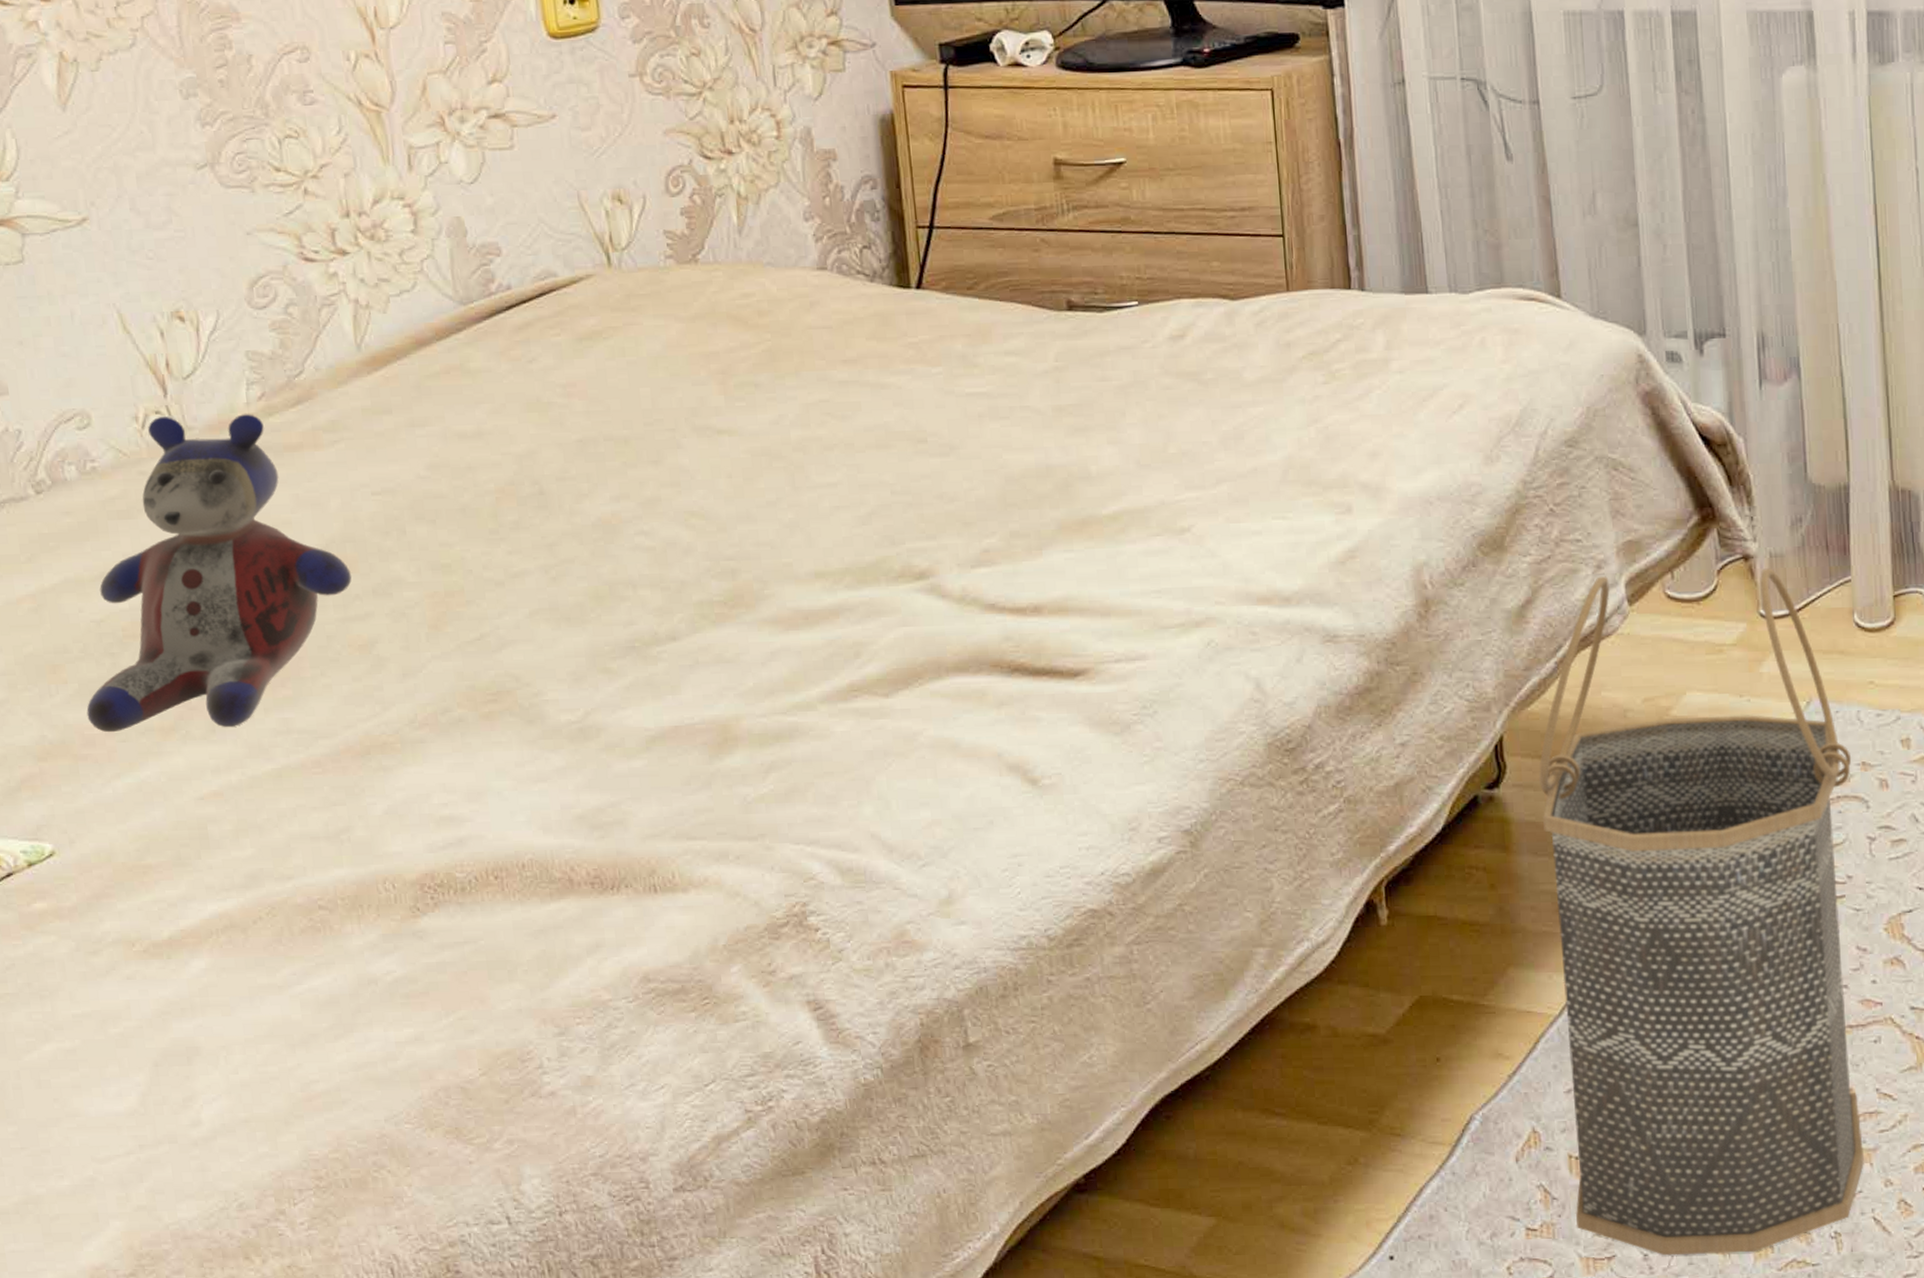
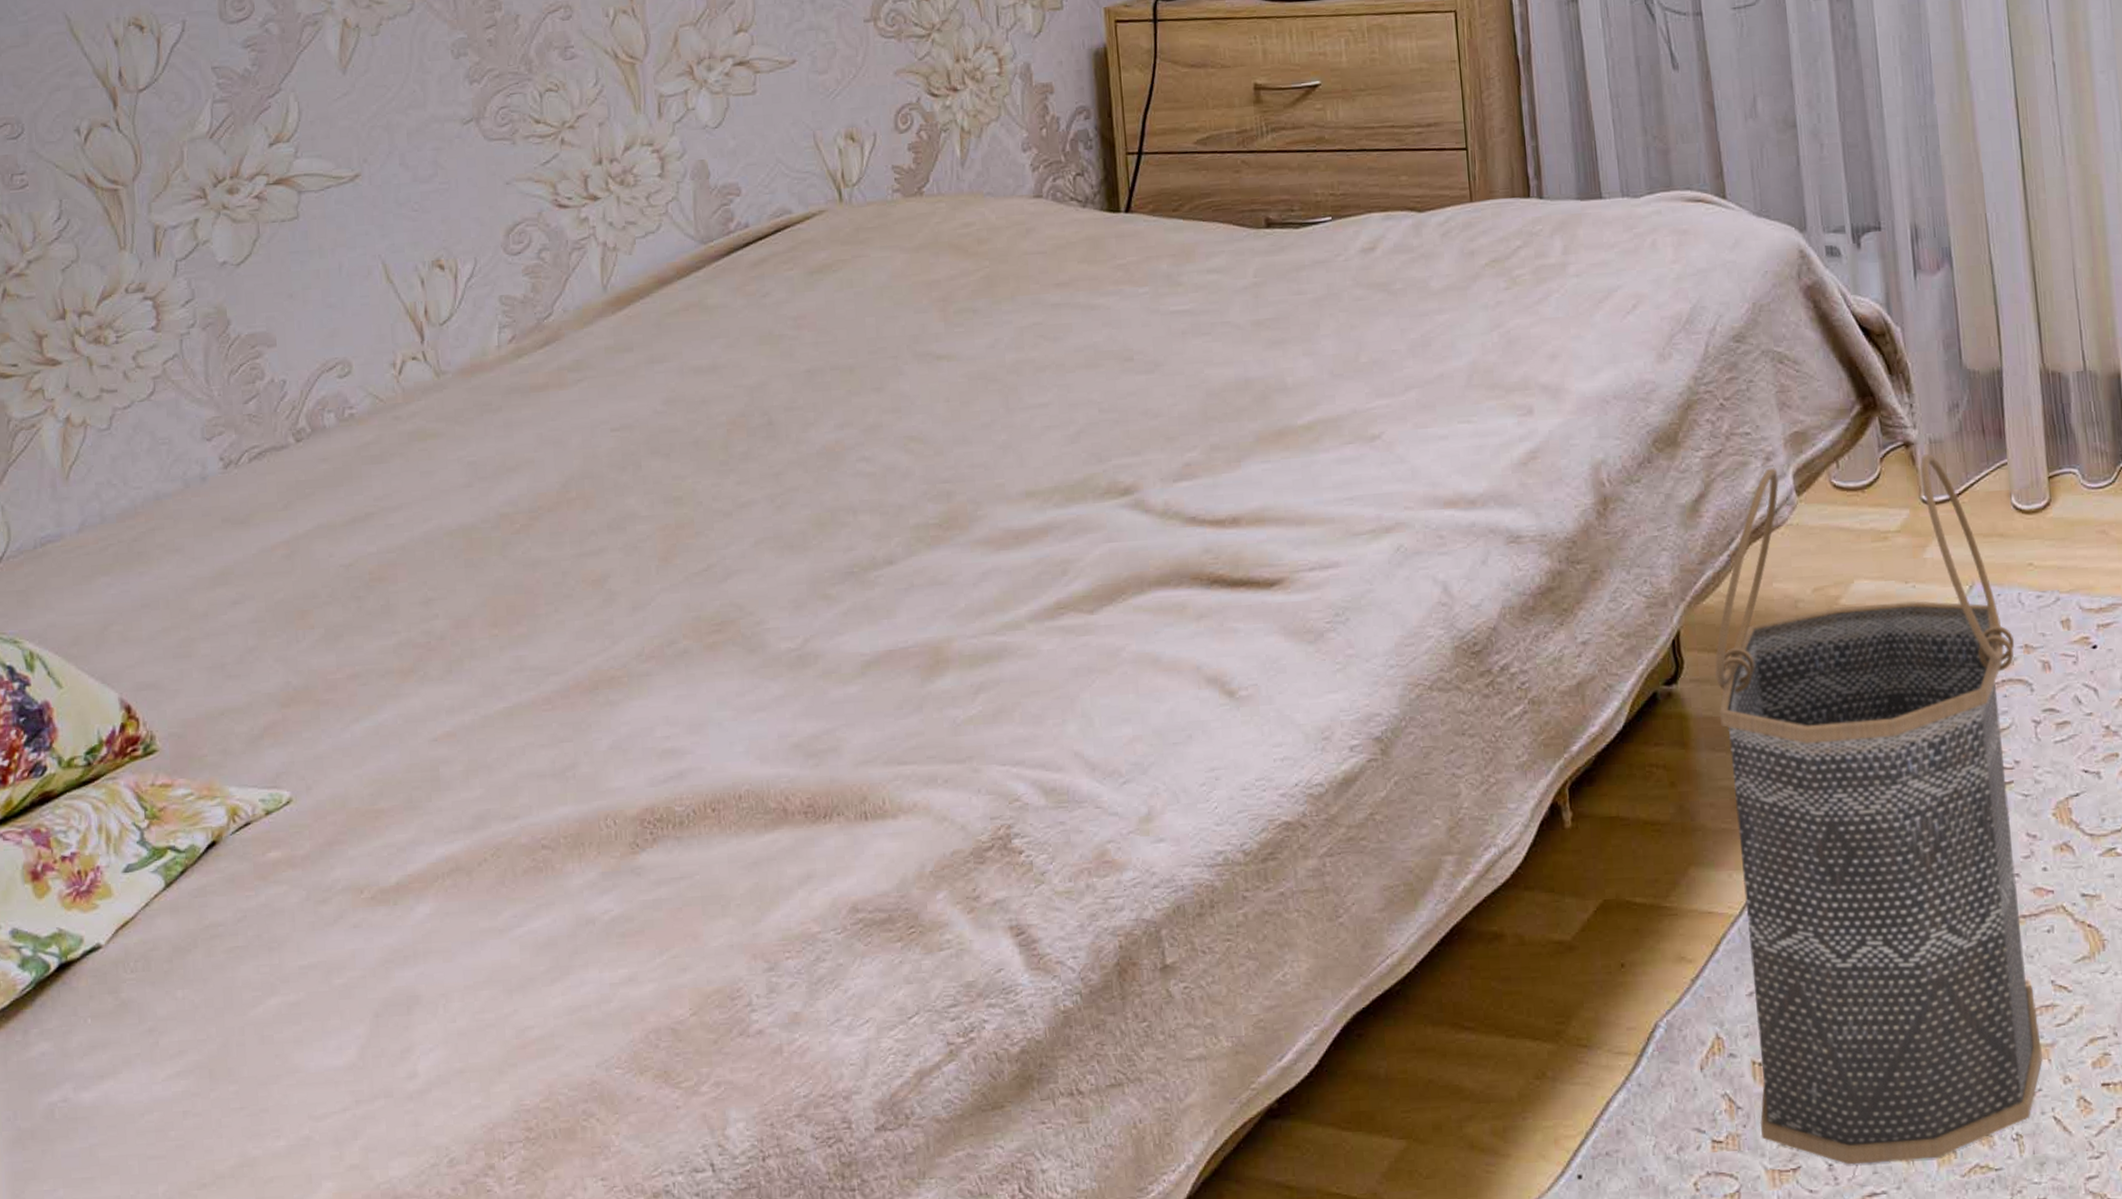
stuffed bear: present [86,414,352,733] -> none [331,356,588,677]

